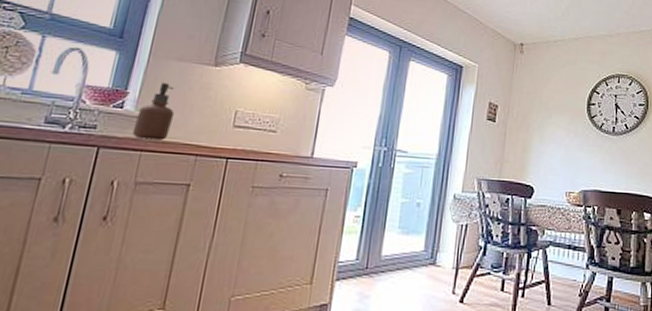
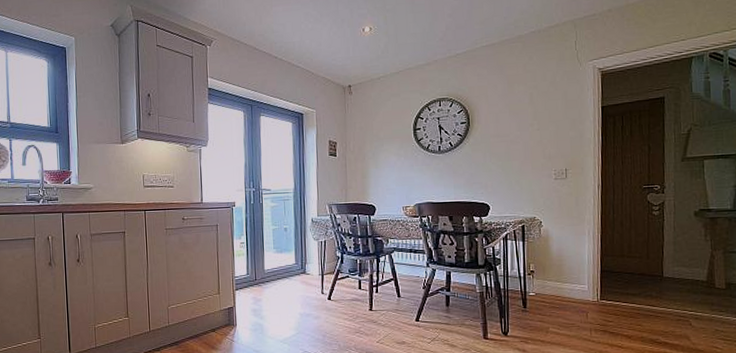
soap dispenser: present [132,82,175,140] -> none [80,161,104,204]

